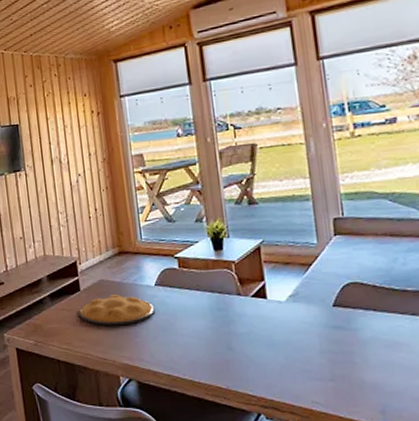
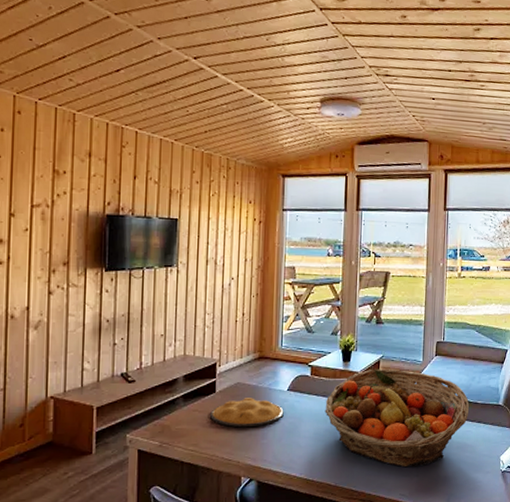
fruit basket: none [201,255,396,370] -> present [325,368,470,468]

